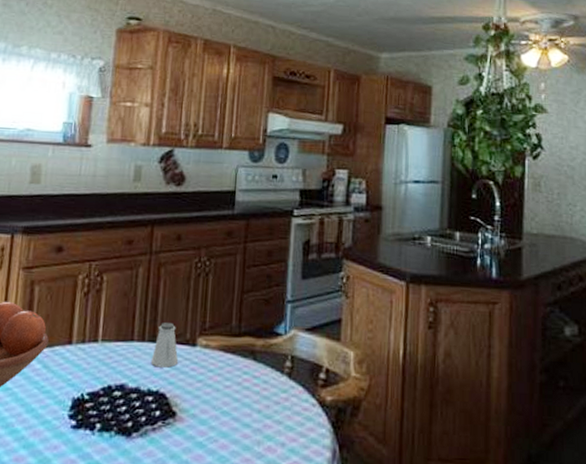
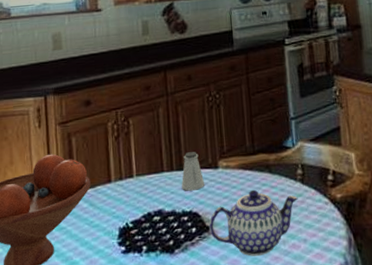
teapot: none [175,376,282,455] -> present [209,189,298,256]

